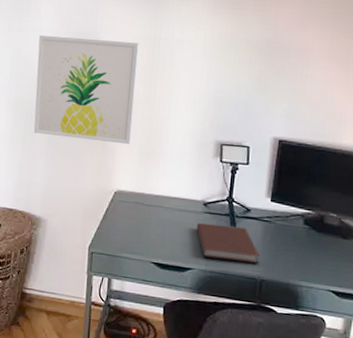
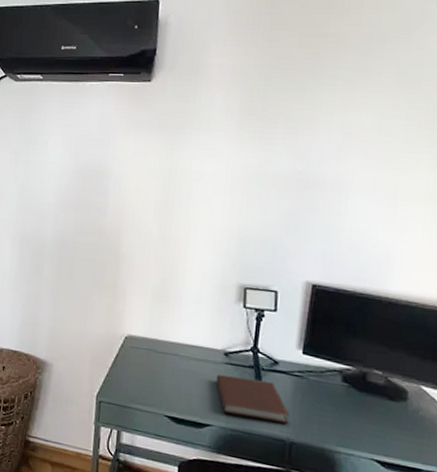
wall art: present [33,35,139,145] -> none [39,169,154,286]

